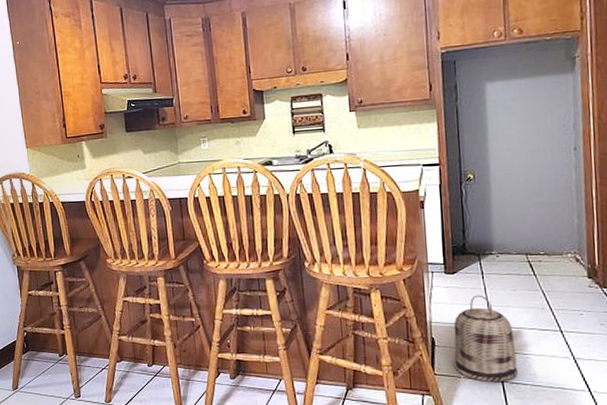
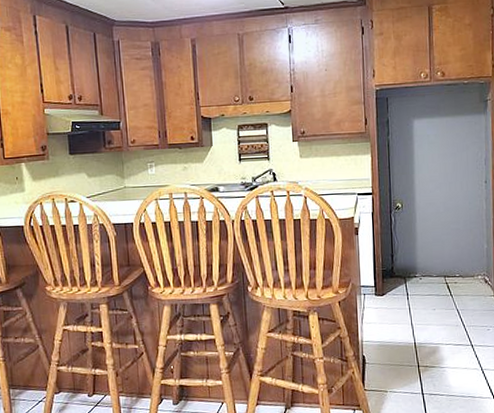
basket: present [453,294,518,383] -> none [381,314,436,395]

